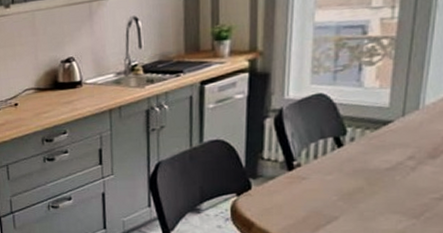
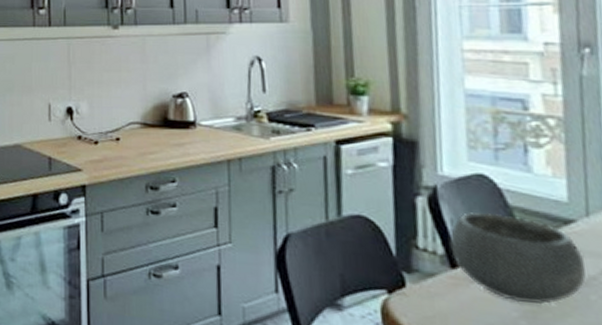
bowl: none [289,123,396,189] -> present [449,212,587,305]

